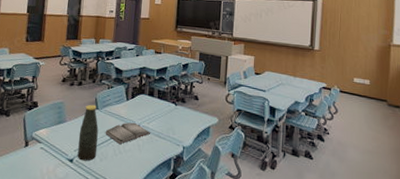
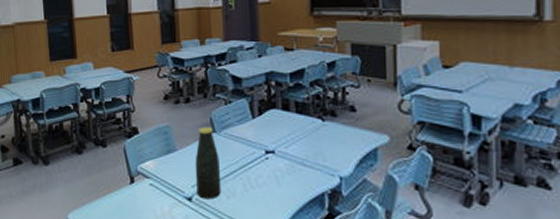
hardback book: present [105,122,151,145] -> none [228,147,292,177]

